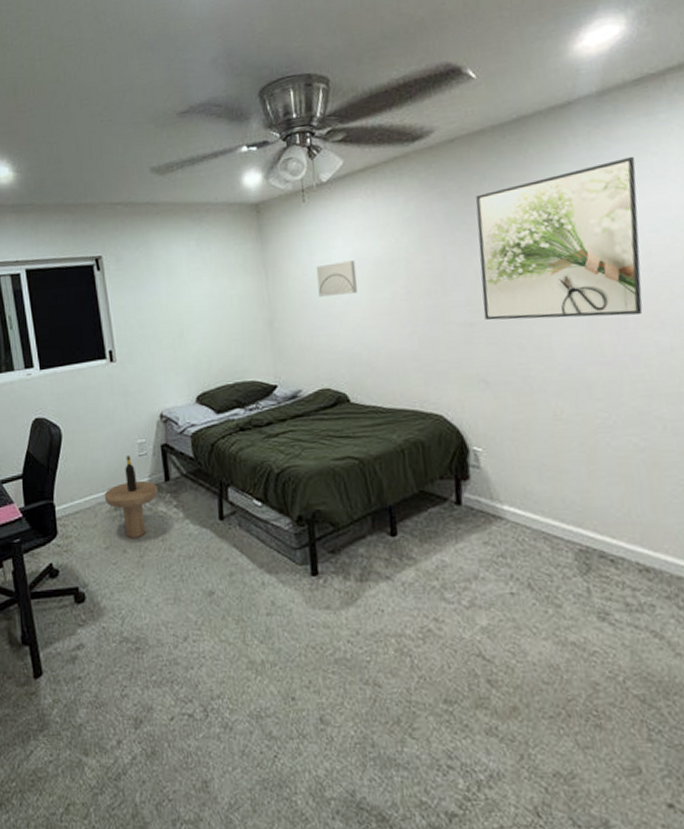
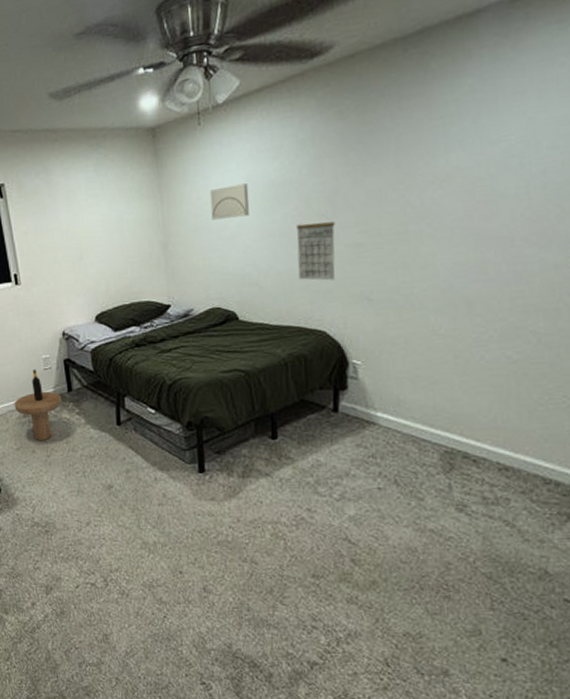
calendar: none [406,300,449,361] -> present [297,221,335,281]
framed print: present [475,156,643,321] -> none [371,67,541,241]

